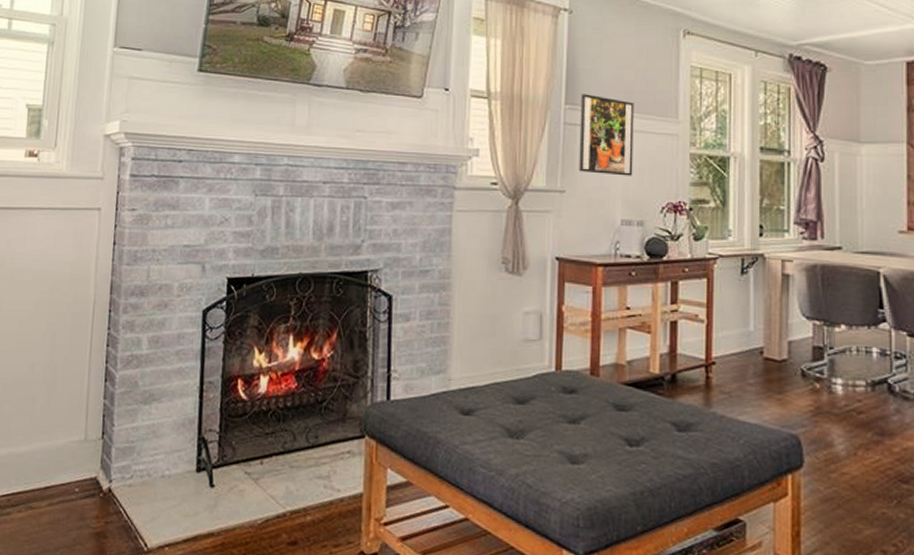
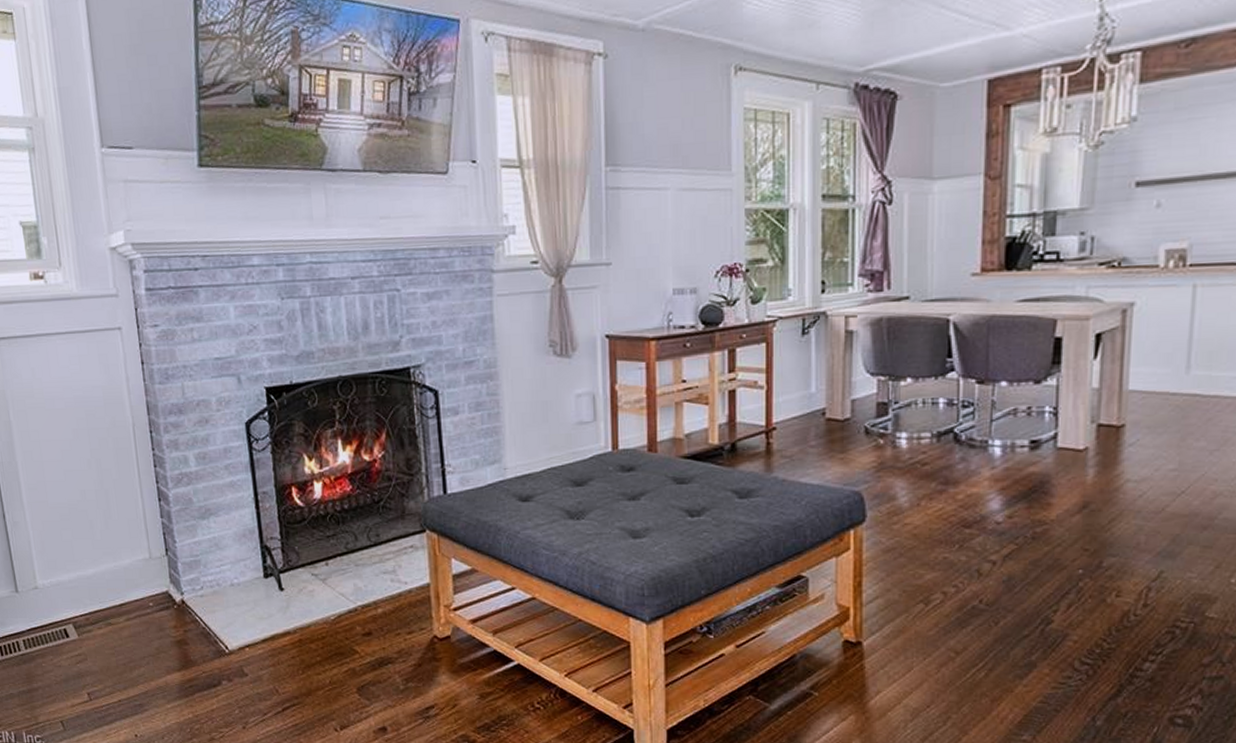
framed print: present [579,94,634,176] -> none [622,152,684,241]

